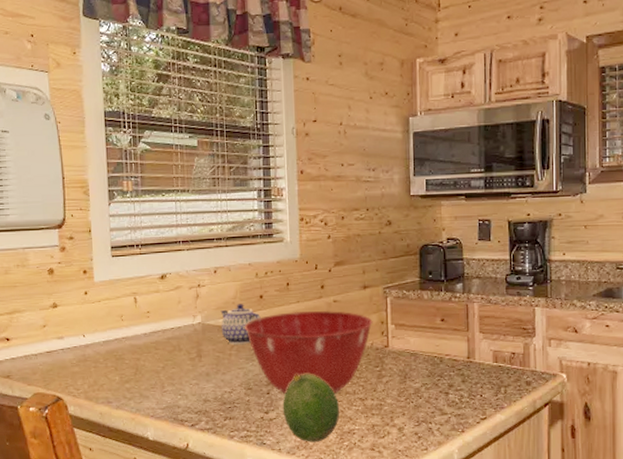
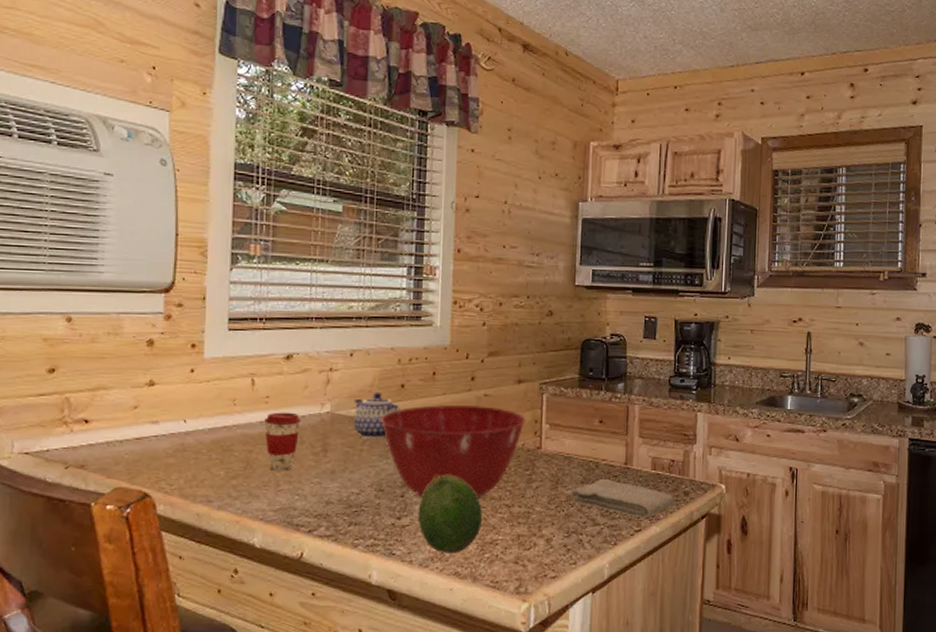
coffee cup: none [147,324,178,375] -> present [264,412,301,471]
washcloth: none [418,373,518,407] -> present [571,479,675,518]

